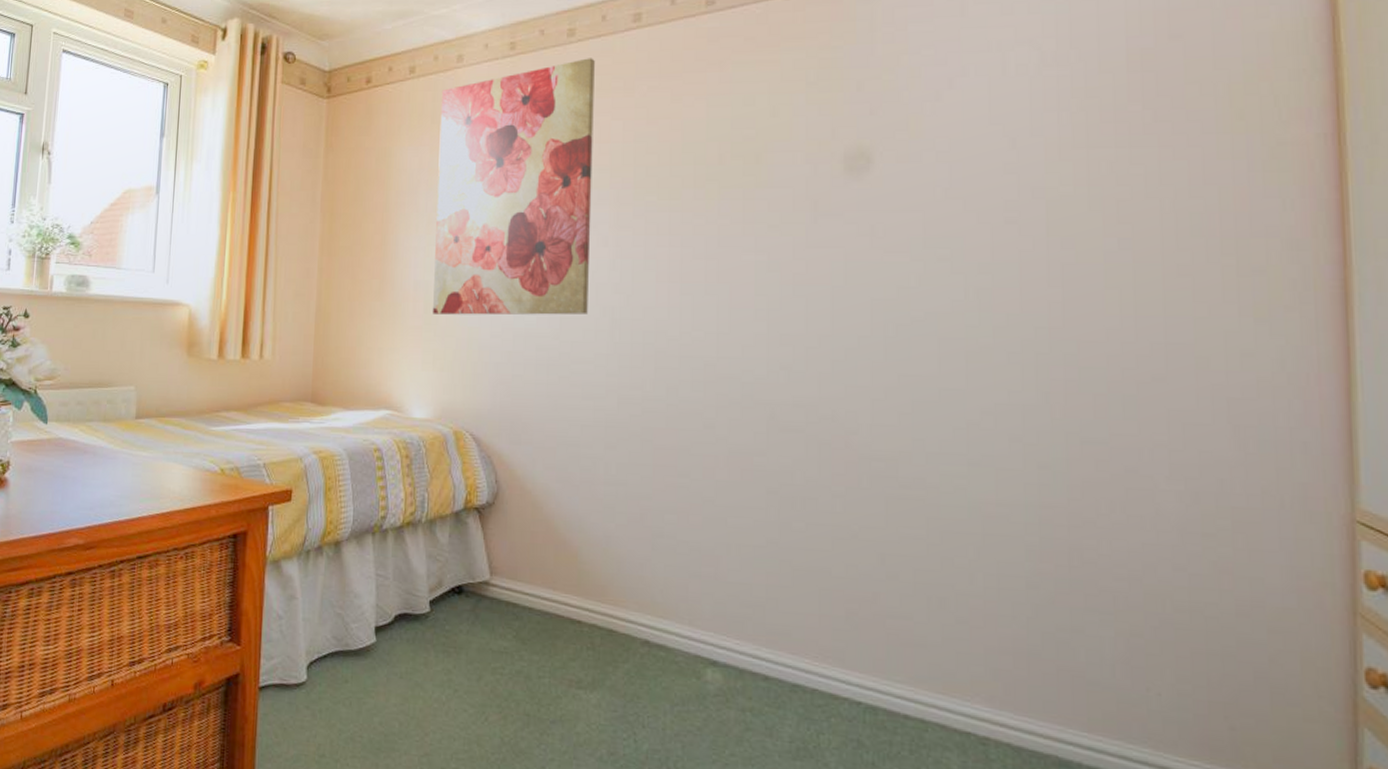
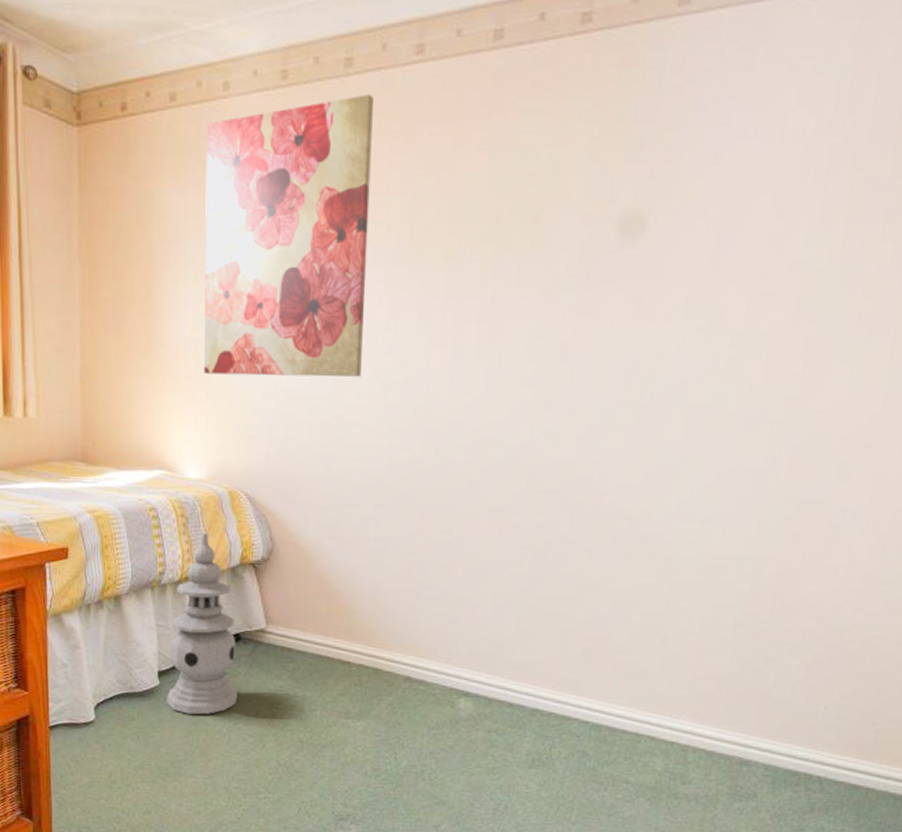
lantern: none [383,474,458,679] -> present [167,532,237,715]

